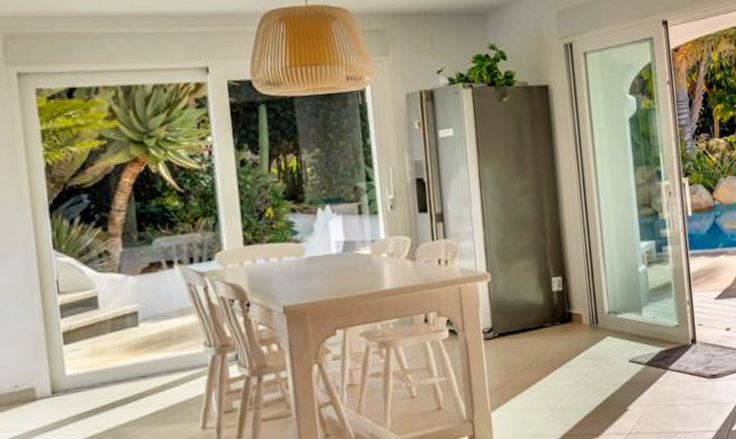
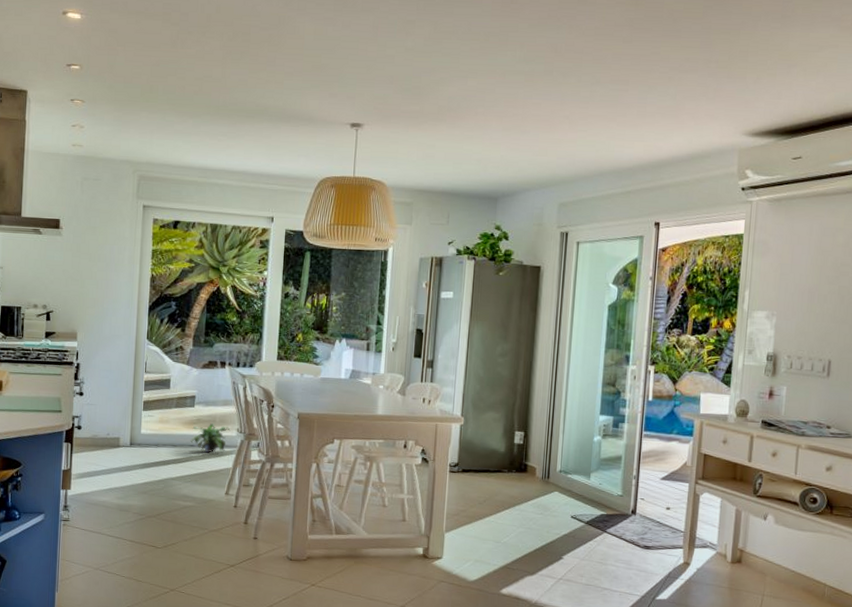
potted plant: none [140,341,195,381] -> present [190,422,230,452]

